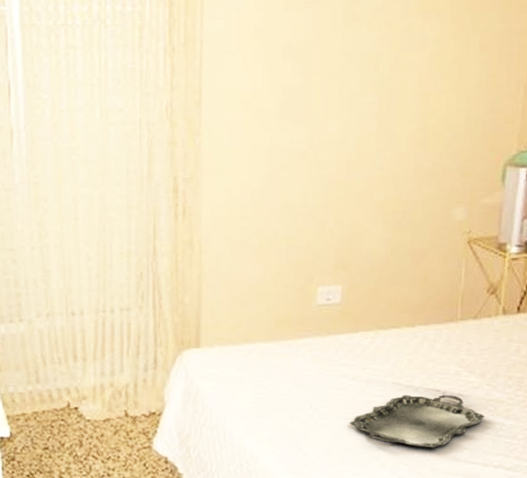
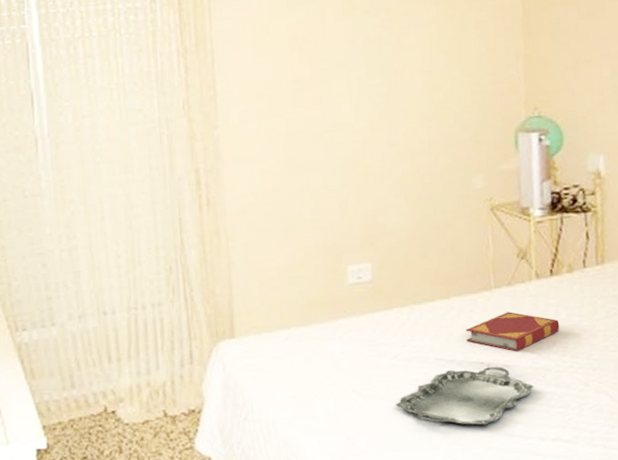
hardback book: none [426,344,519,383] -> present [465,311,560,352]

